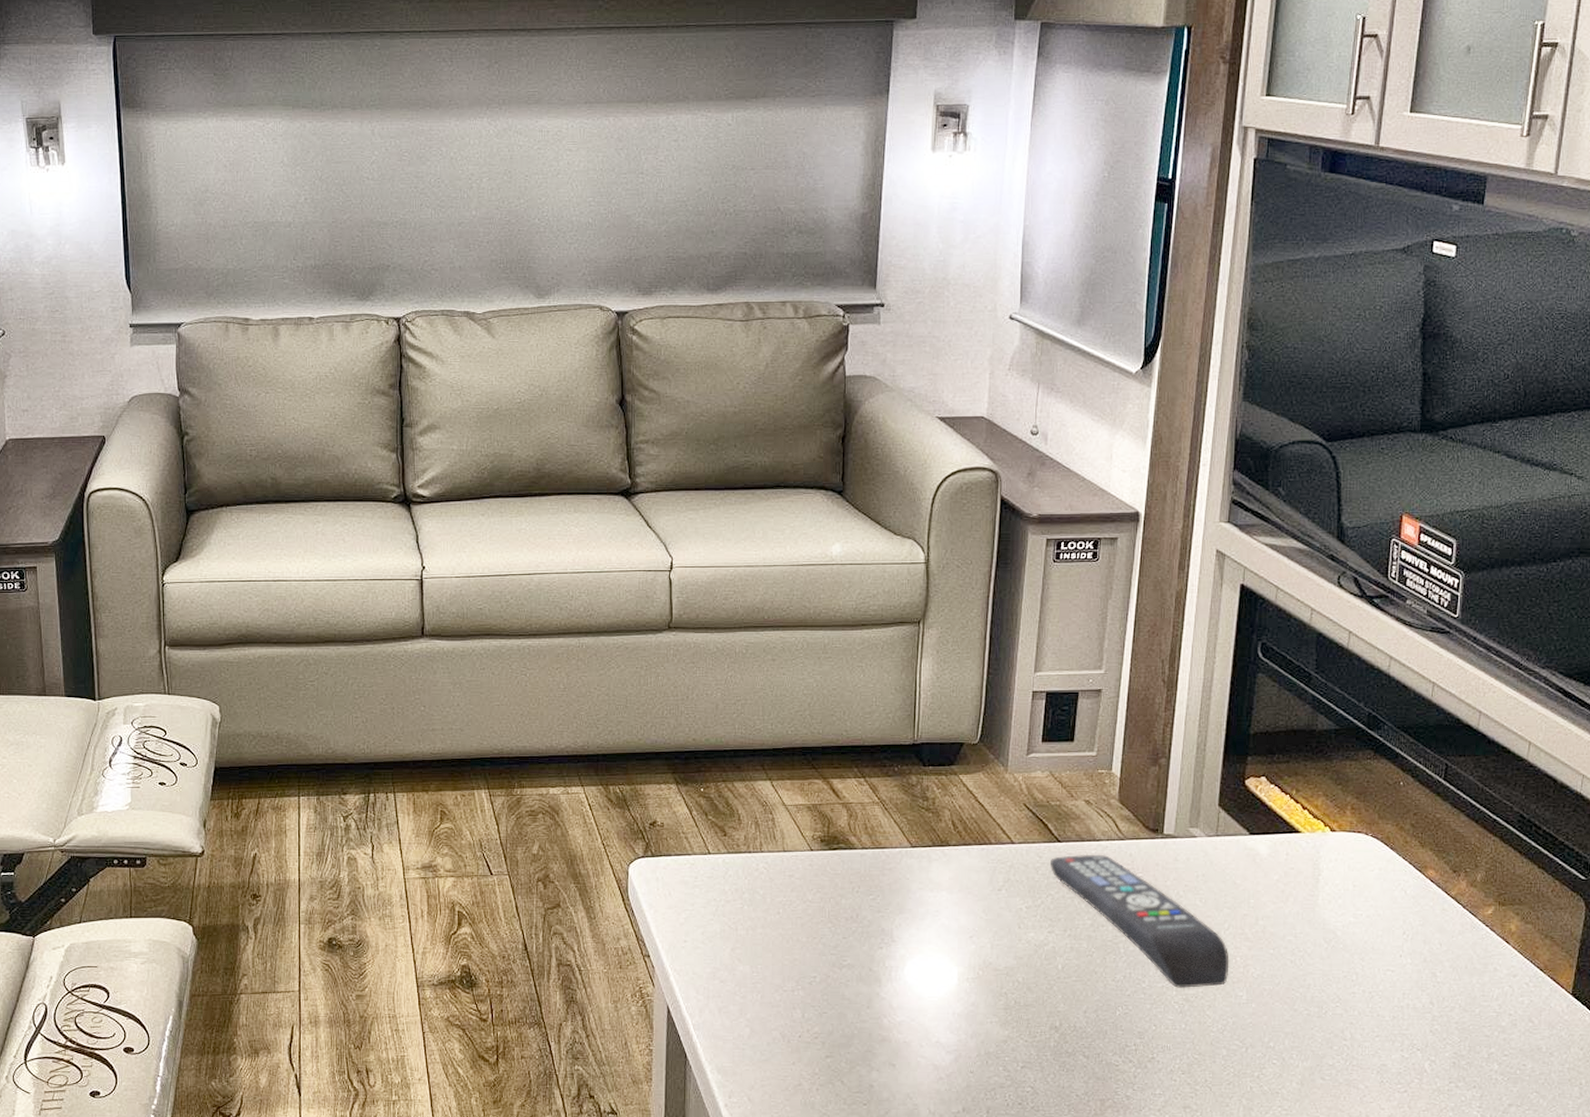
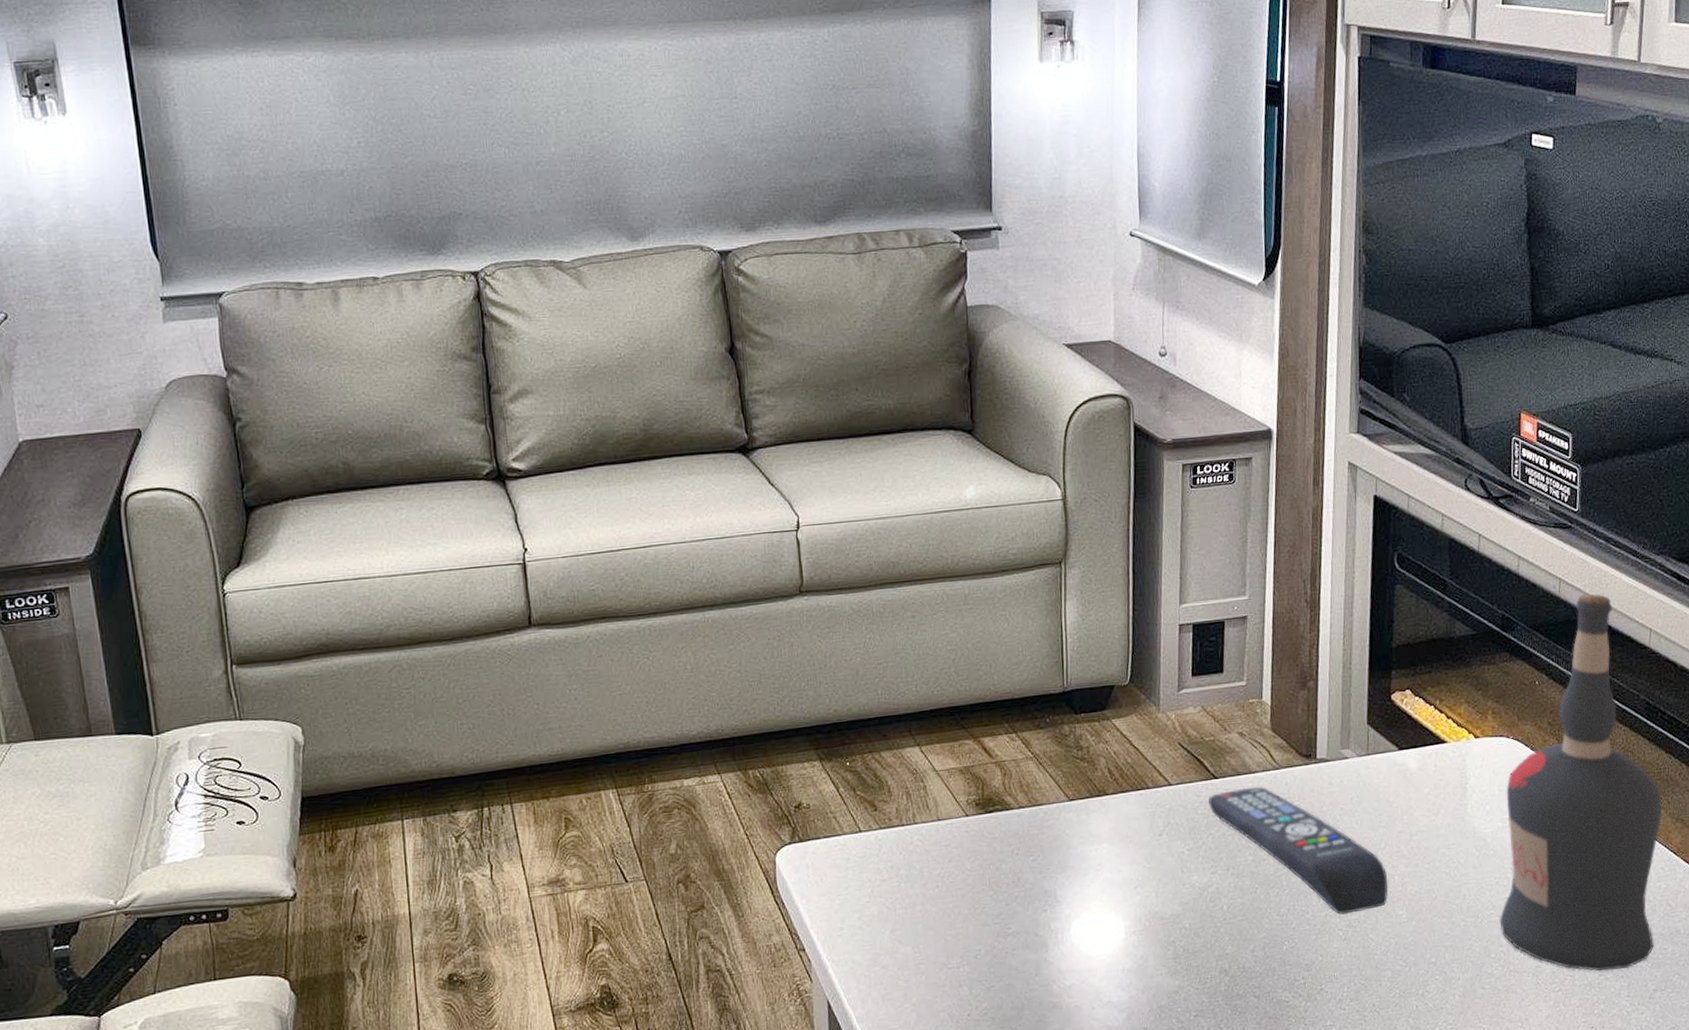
liquor bottle: none [1345,700,1531,1080] -> present [1499,593,1663,971]

